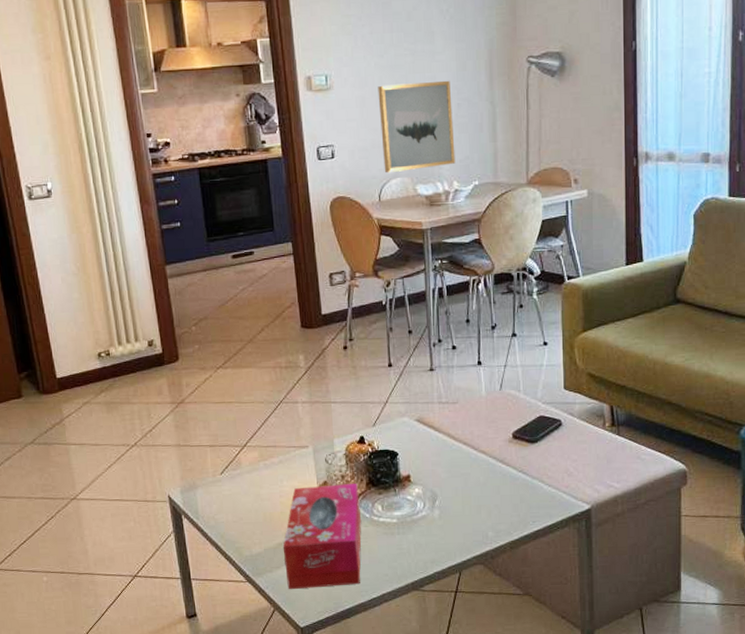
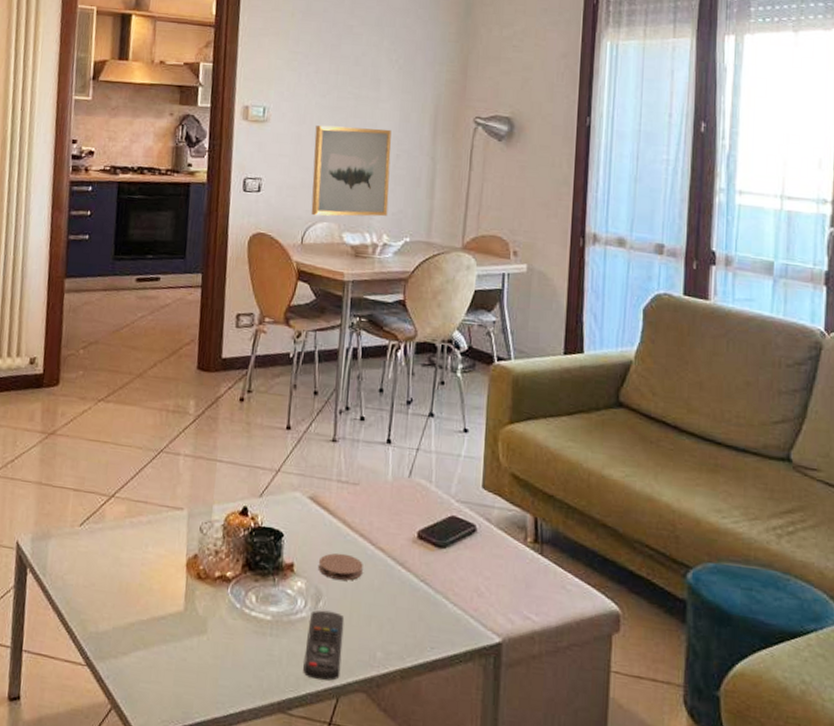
tissue box: present [283,482,362,590] -> none [131,557,233,693]
remote control: none [428,507,460,561] -> present [303,610,345,681]
coaster: none [431,460,469,482] -> present [319,553,363,581]

